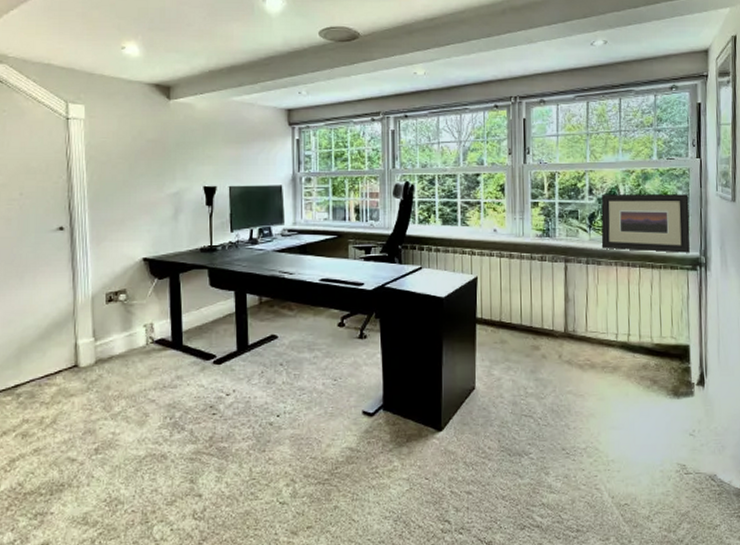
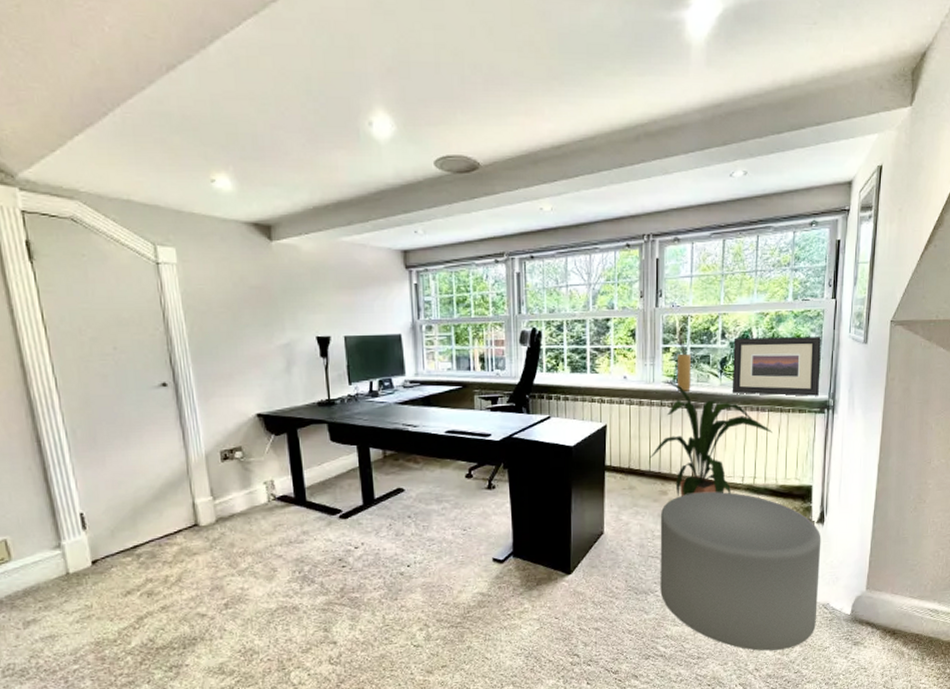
house plant: none [520,235,645,353] -> present [649,381,773,497]
pouf: none [533,348,704,526] -> present [660,491,821,651]
vase: none [538,179,562,245] -> present [670,323,695,391]

